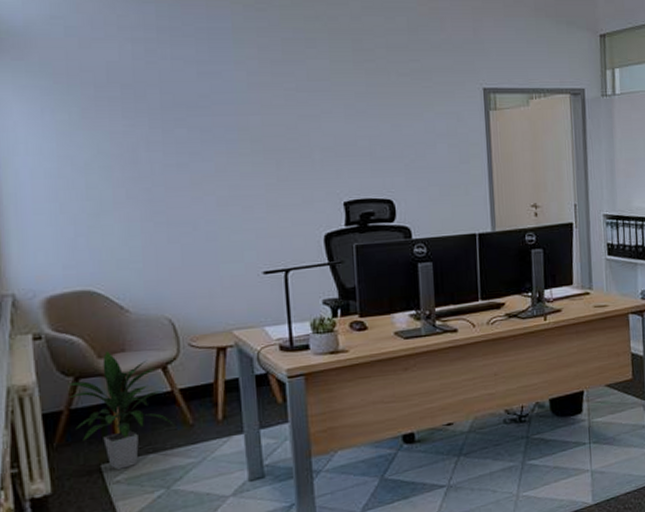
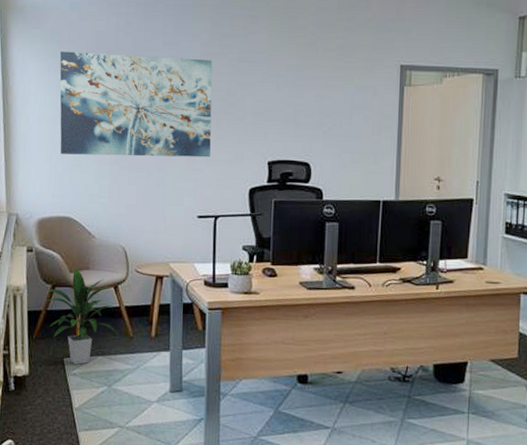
wall art: none [57,87,273,214] -> present [60,51,213,158]

